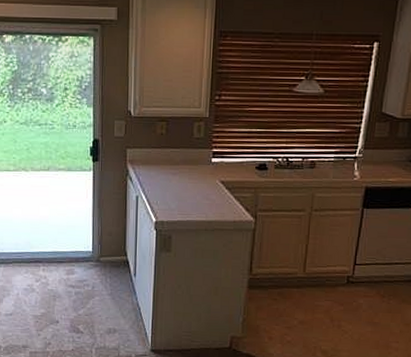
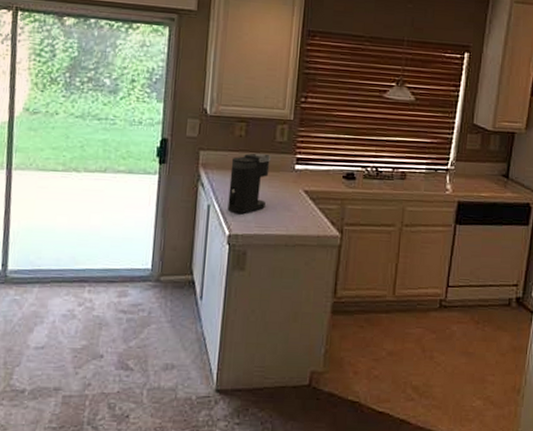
coffee maker: none [153,149,190,203] -> present [227,153,272,213]

